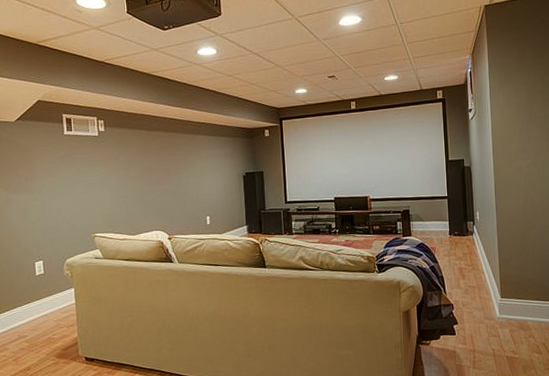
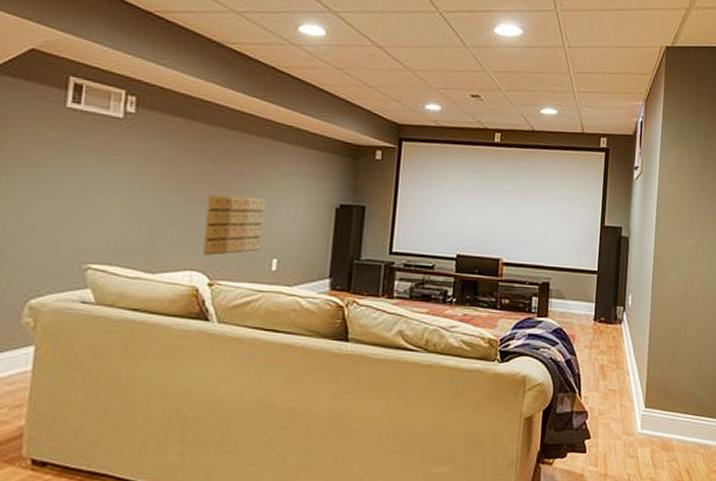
acoustic panel: none [159,176,198,219] -> present [203,195,265,256]

